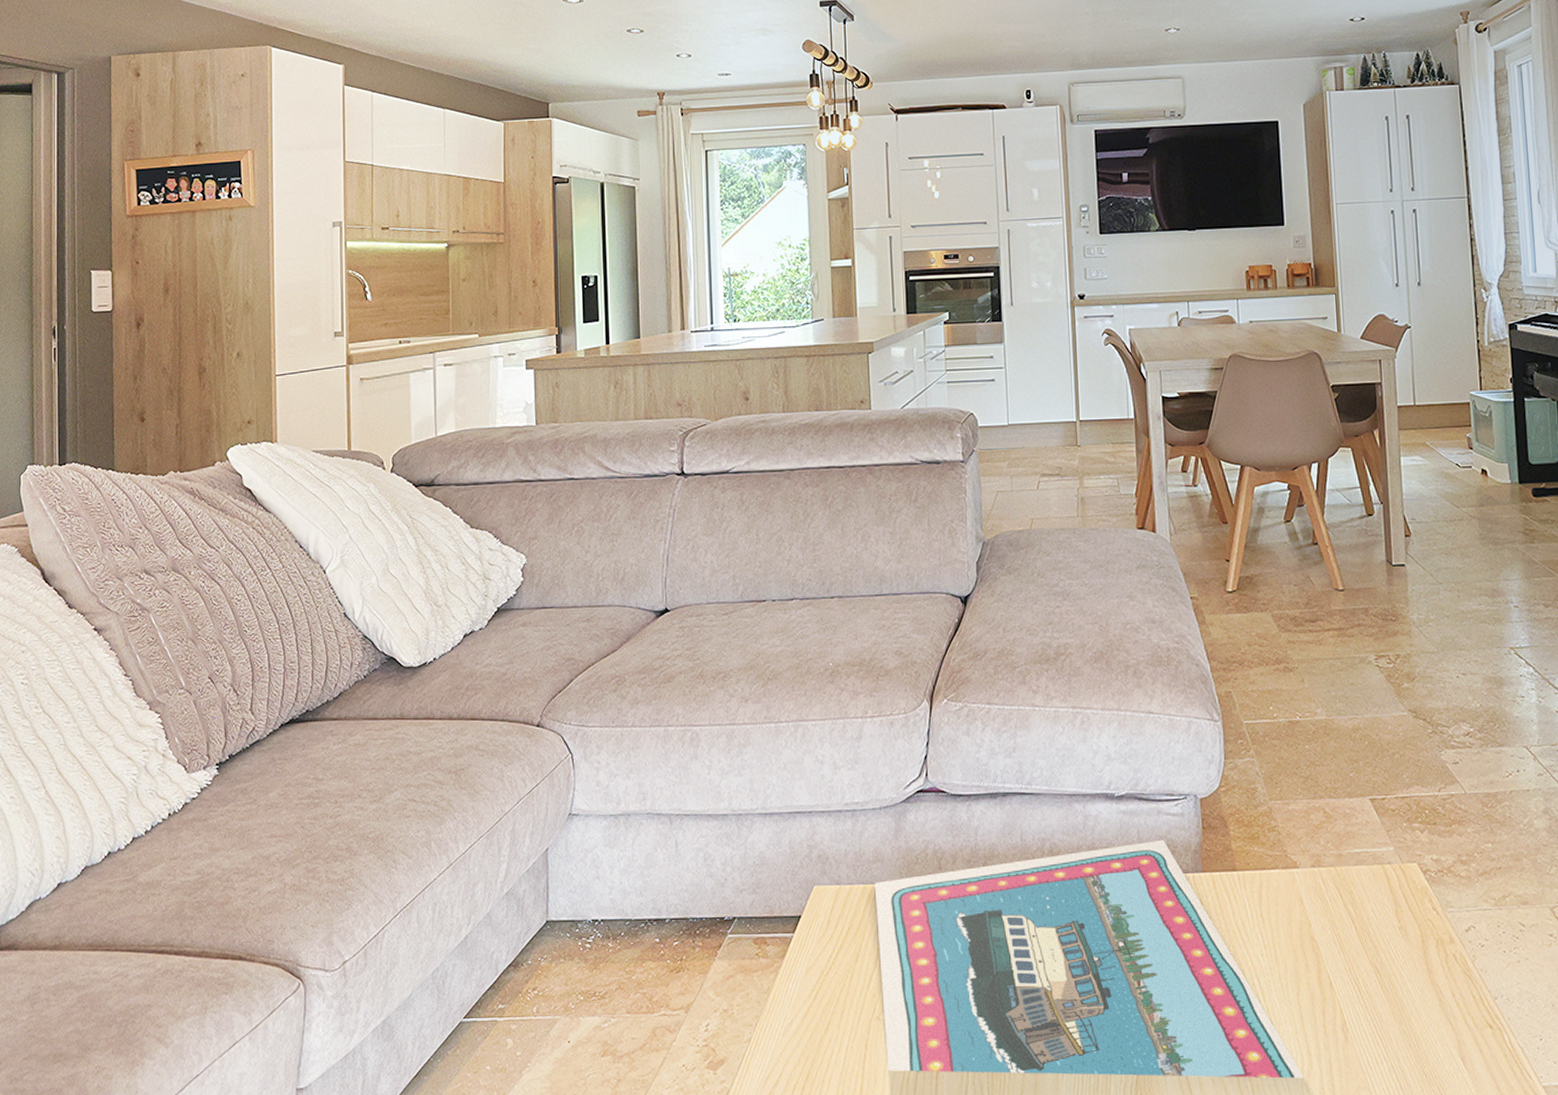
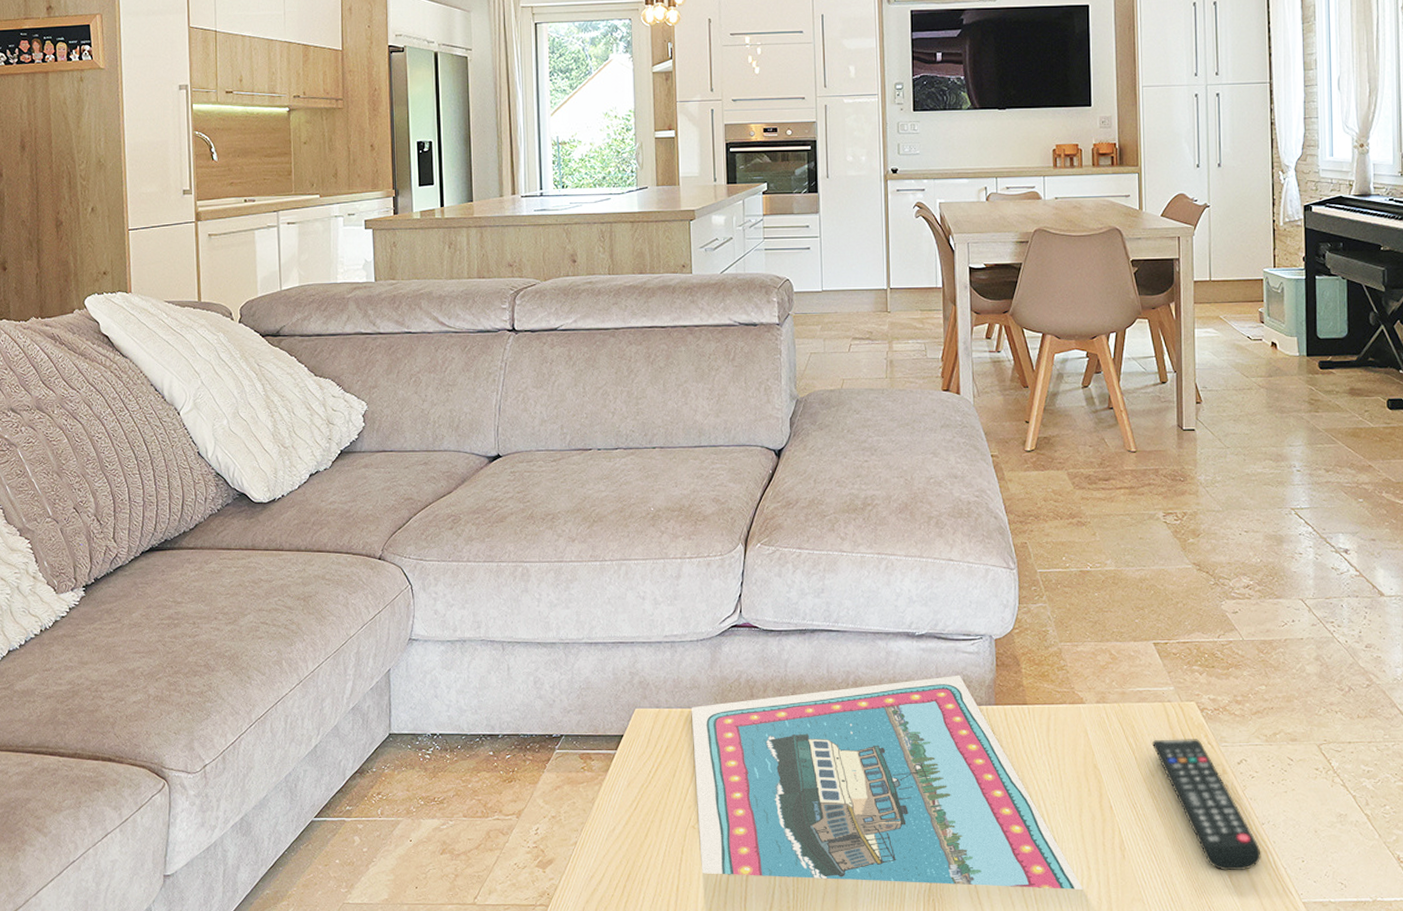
remote control: none [1373,904,1496,1053] -> present [1152,739,1261,871]

